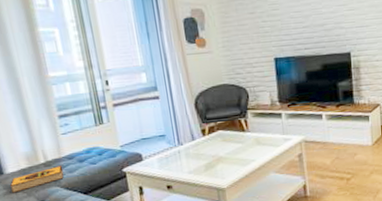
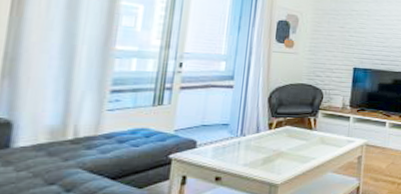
hardback book: present [9,164,64,193] -> none [12,143,95,172]

